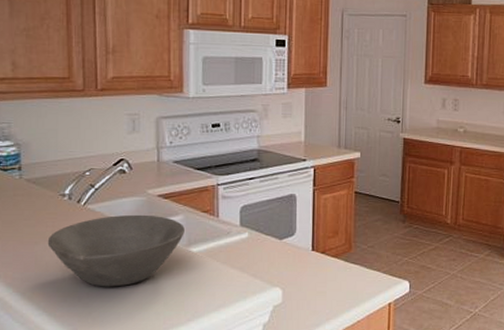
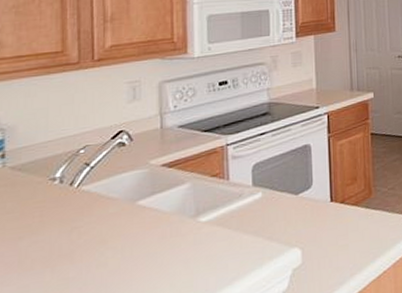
bowl: present [47,214,185,287] -> none [33,187,192,279]

